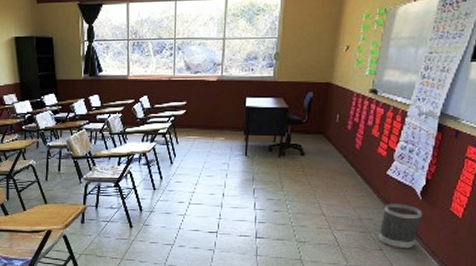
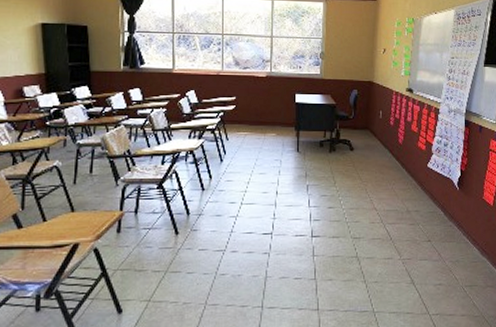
wastebasket: present [378,203,423,249] -> none [425,194,462,239]

